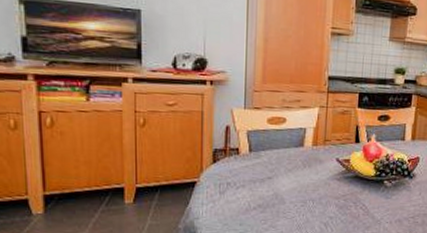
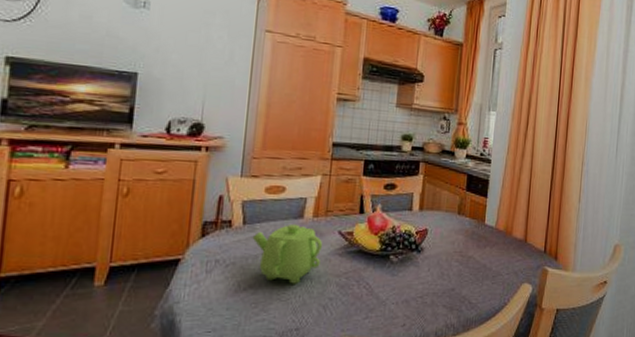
coffeepot: none [258,151,323,205] -> present [252,223,323,284]

